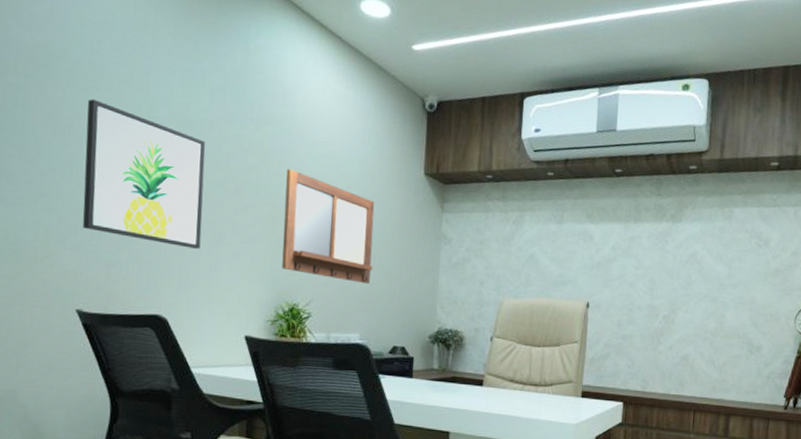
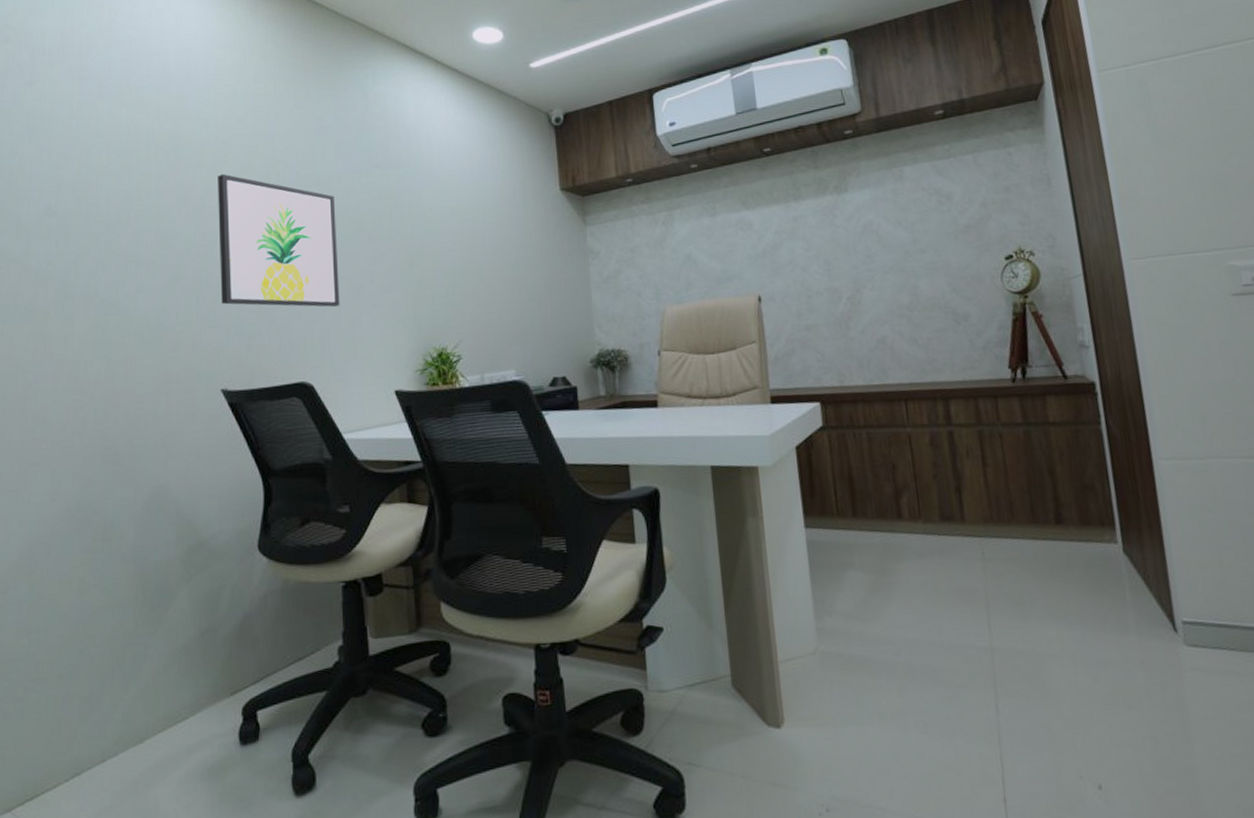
writing board: present [282,169,375,285] -> none [419,208,520,315]

